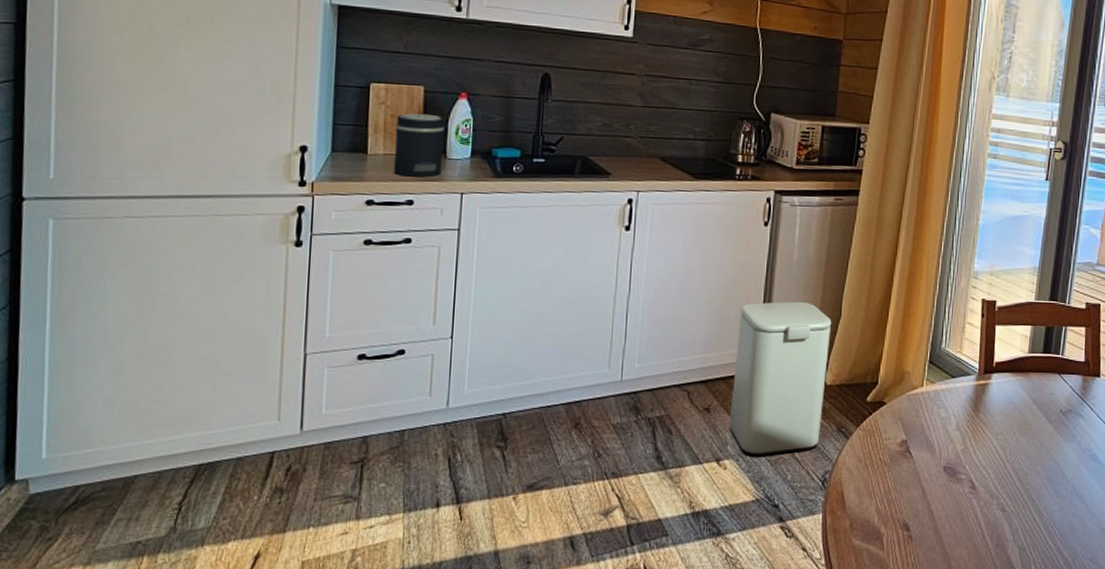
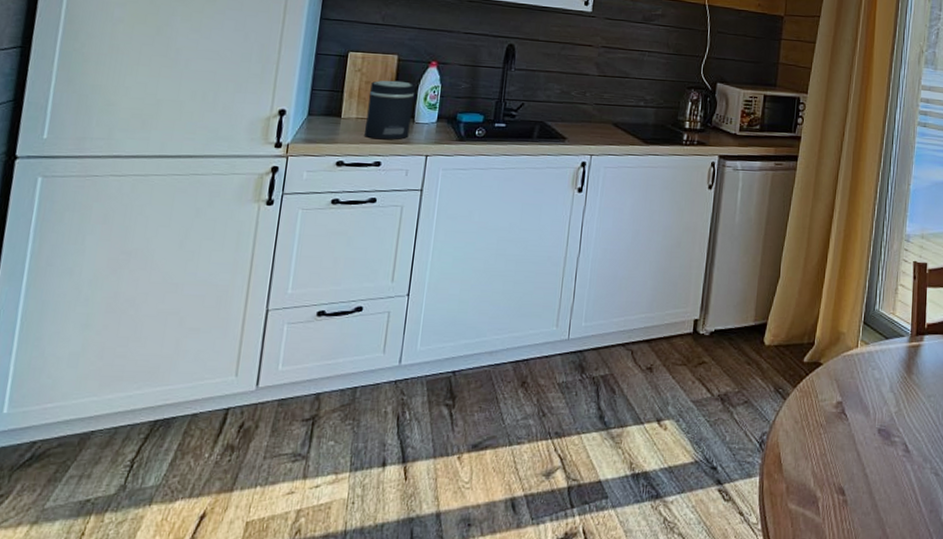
pedal bin: present [729,301,832,458] -> none [670,262,771,419]

